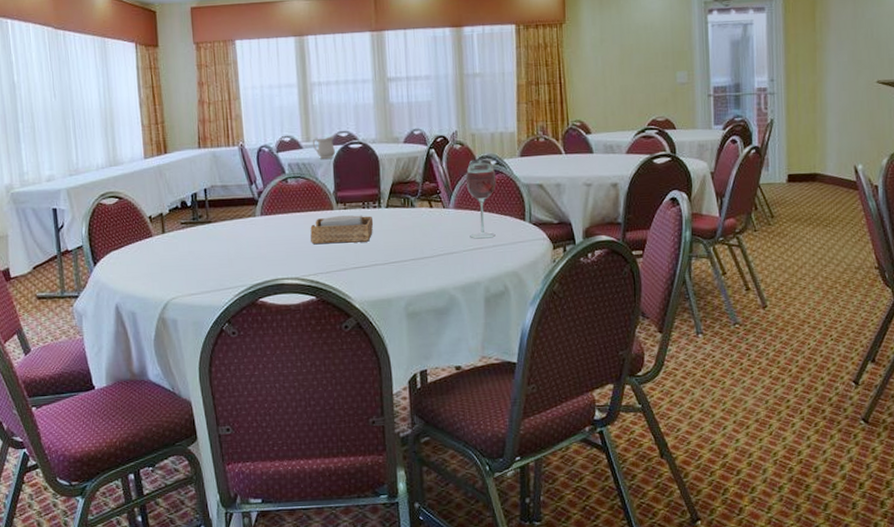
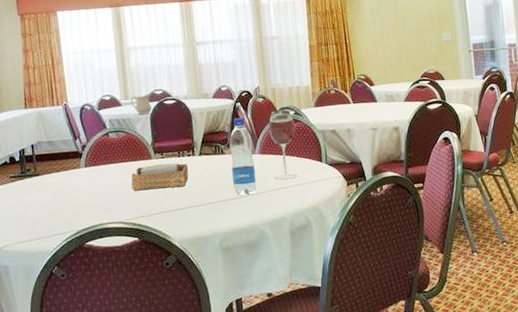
bottle: none [420,166,449,255] -> present [229,117,257,196]

